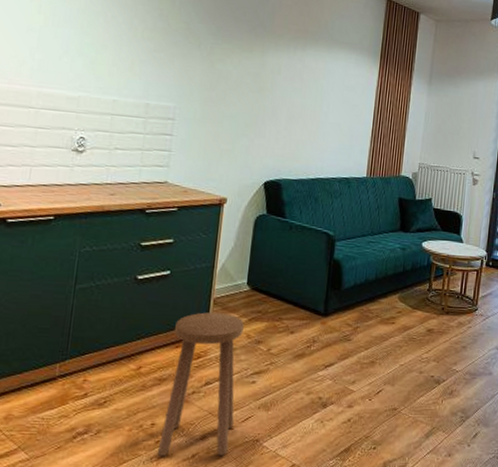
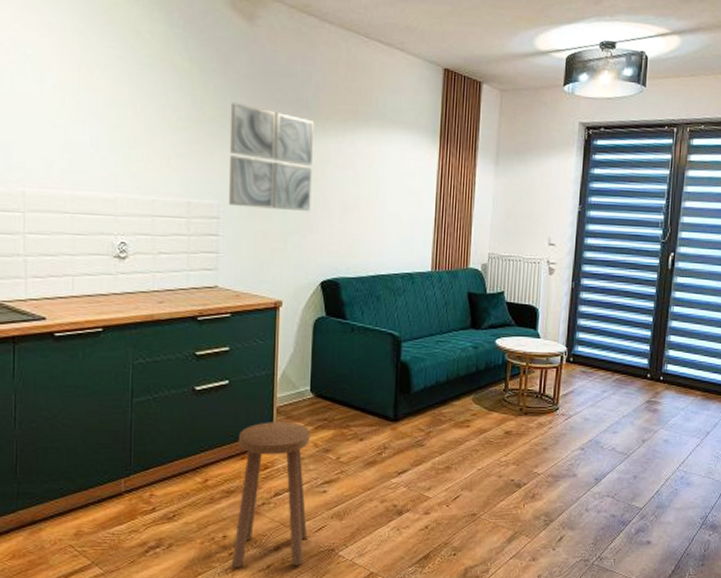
wall art: none [185,17,268,118] -> present [229,102,314,212]

